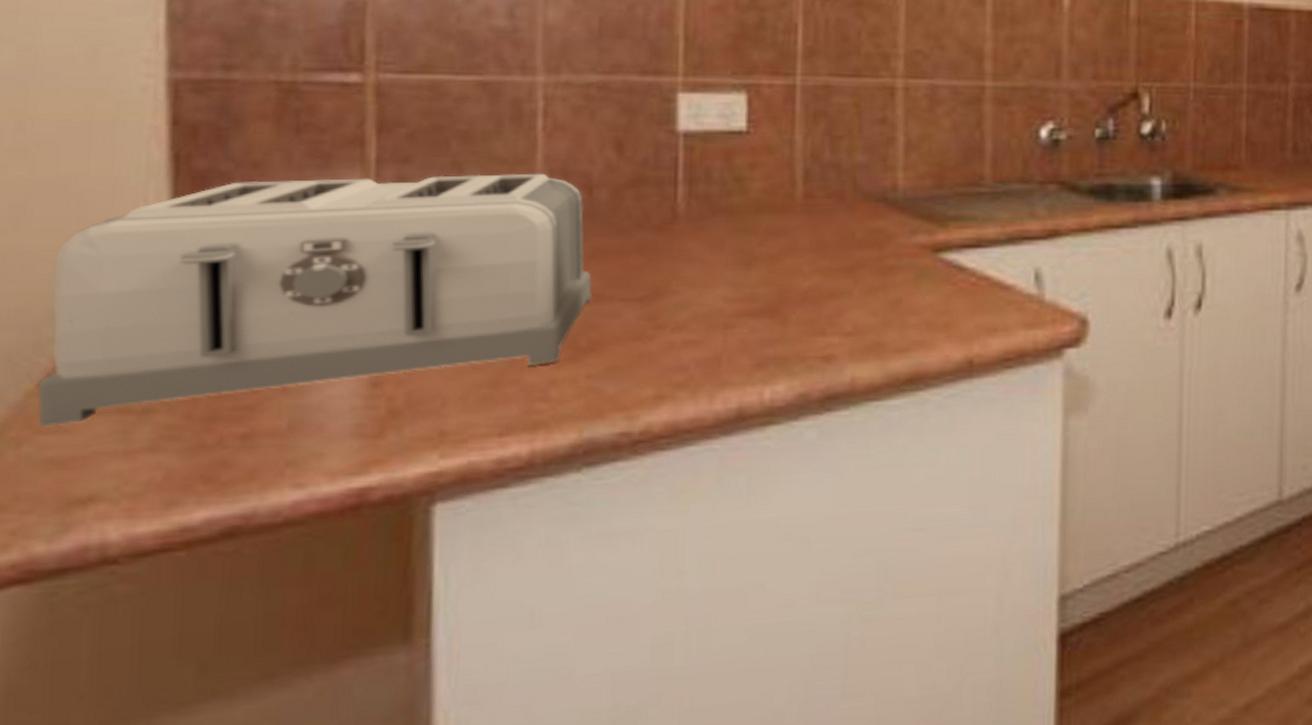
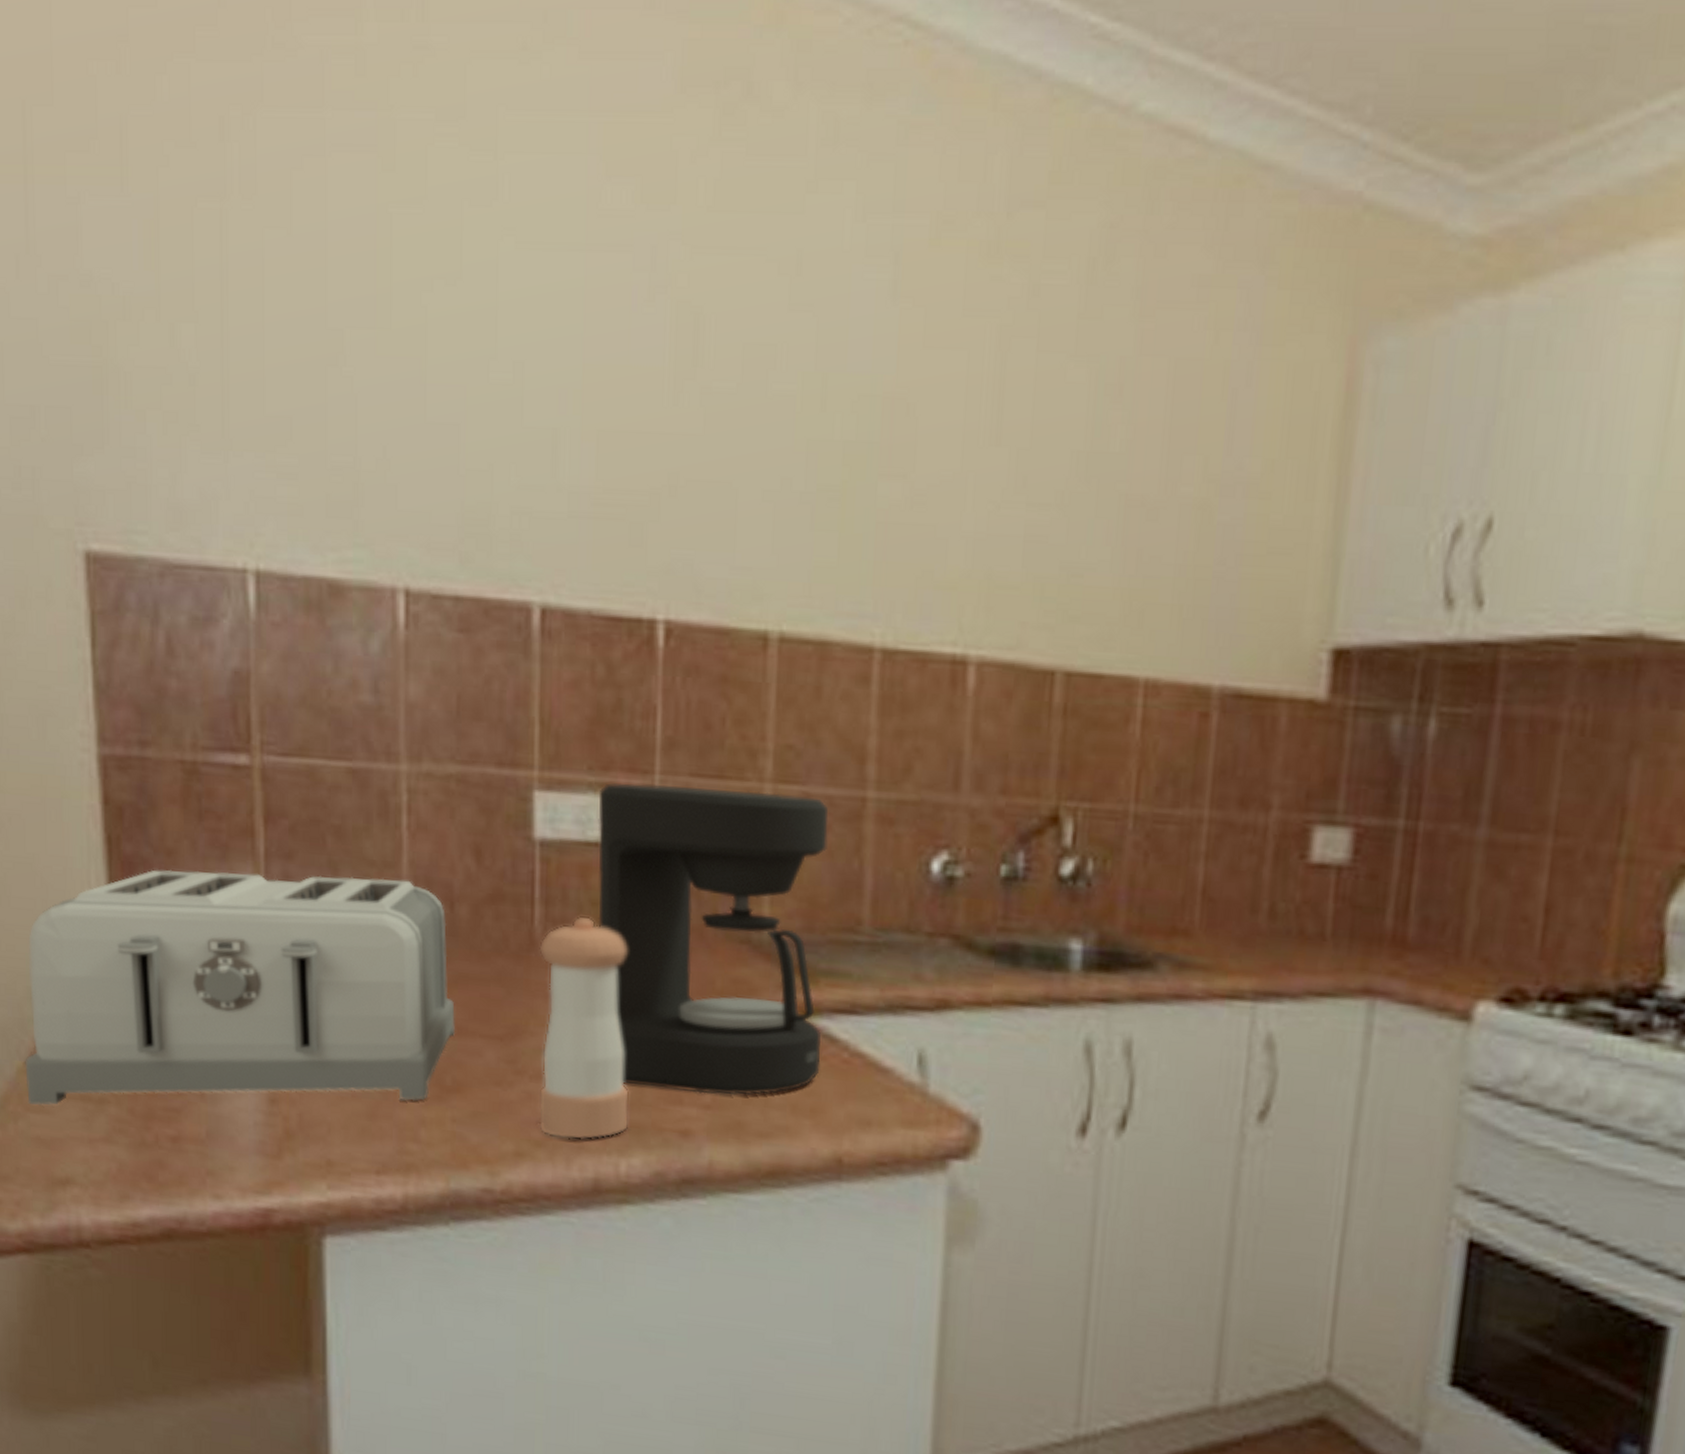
pepper shaker: none [680,190,774,379] -> present [538,915,630,1140]
coffee maker: none [742,83,953,324] -> present [598,783,829,1096]

